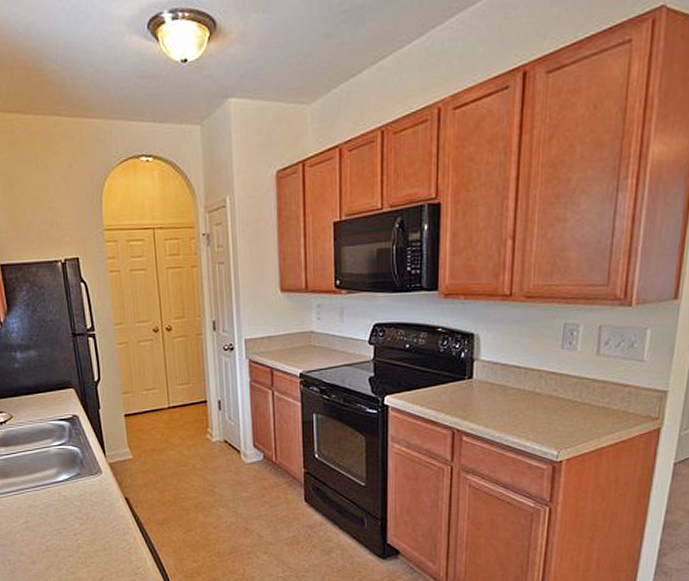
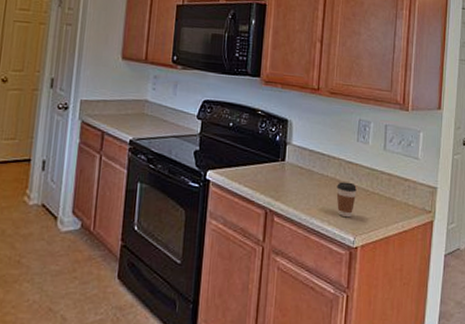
coffee cup: none [535,394,561,432] -> present [336,182,357,218]

